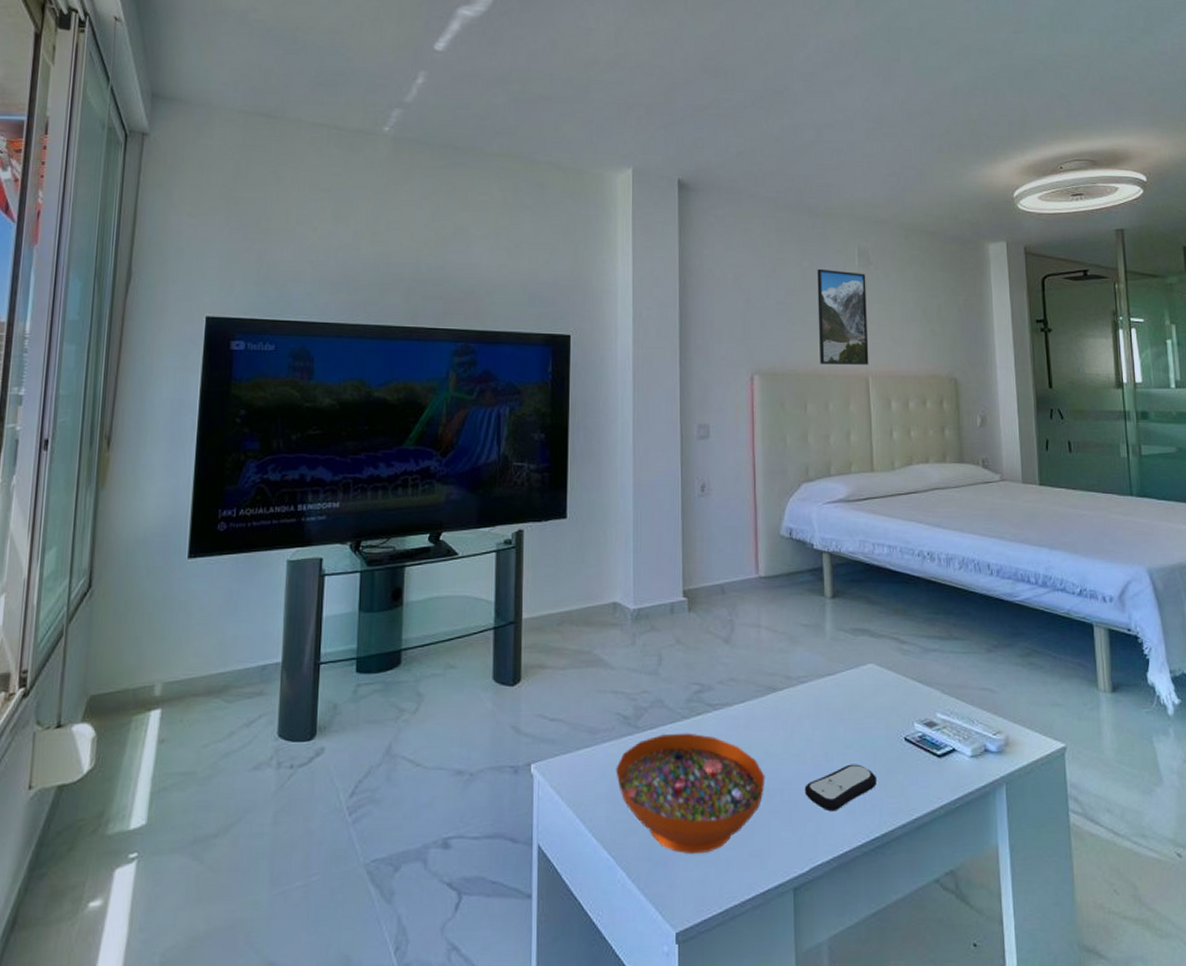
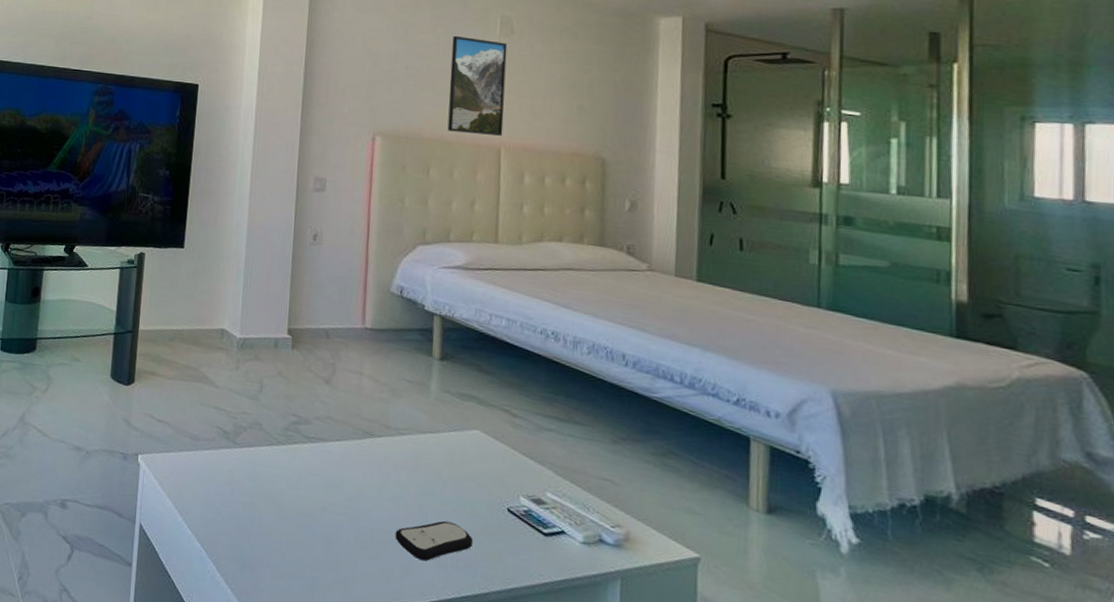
decorative bowl: present [616,733,765,855] -> none [213,453,356,568]

